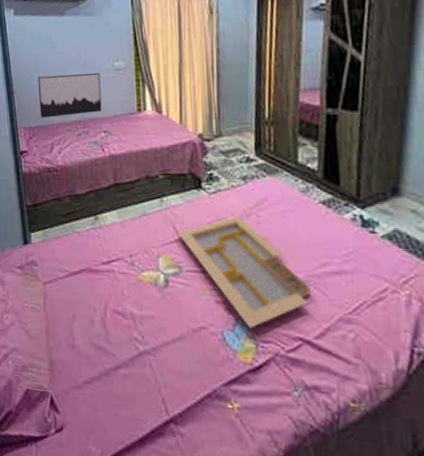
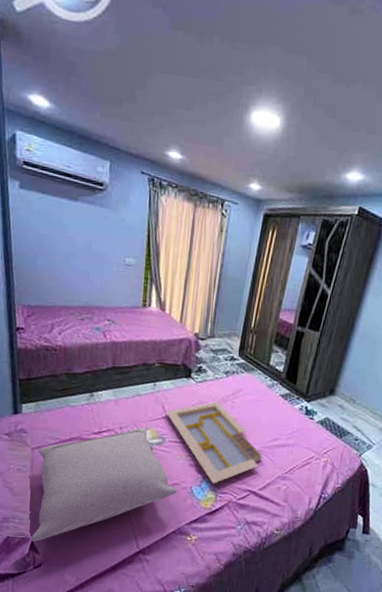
wall art: present [38,73,102,118] -> none [41,257,110,302]
pillow: none [49,253,206,398] -> present [30,427,178,542]

